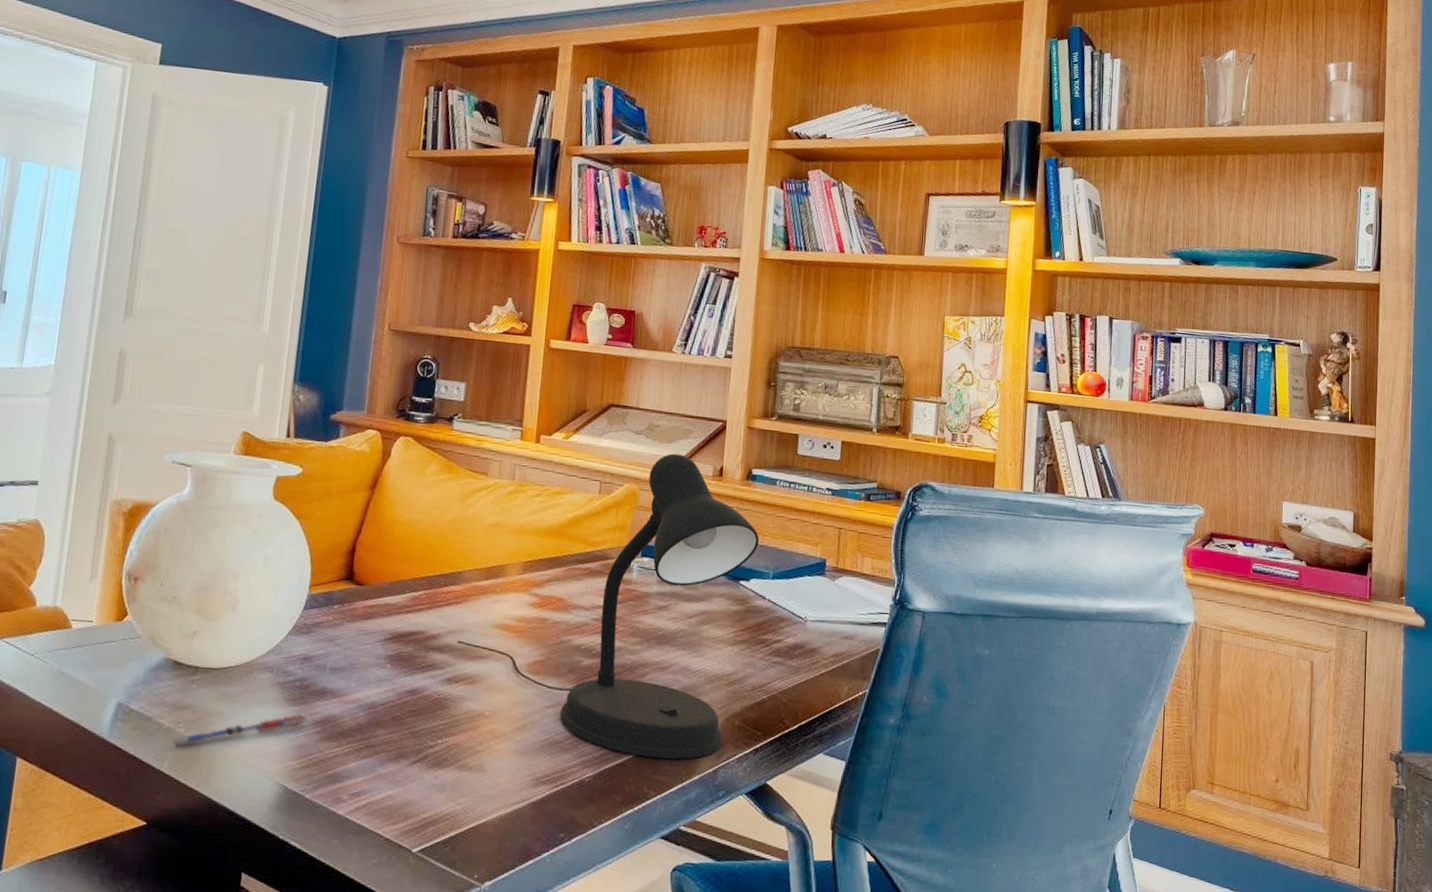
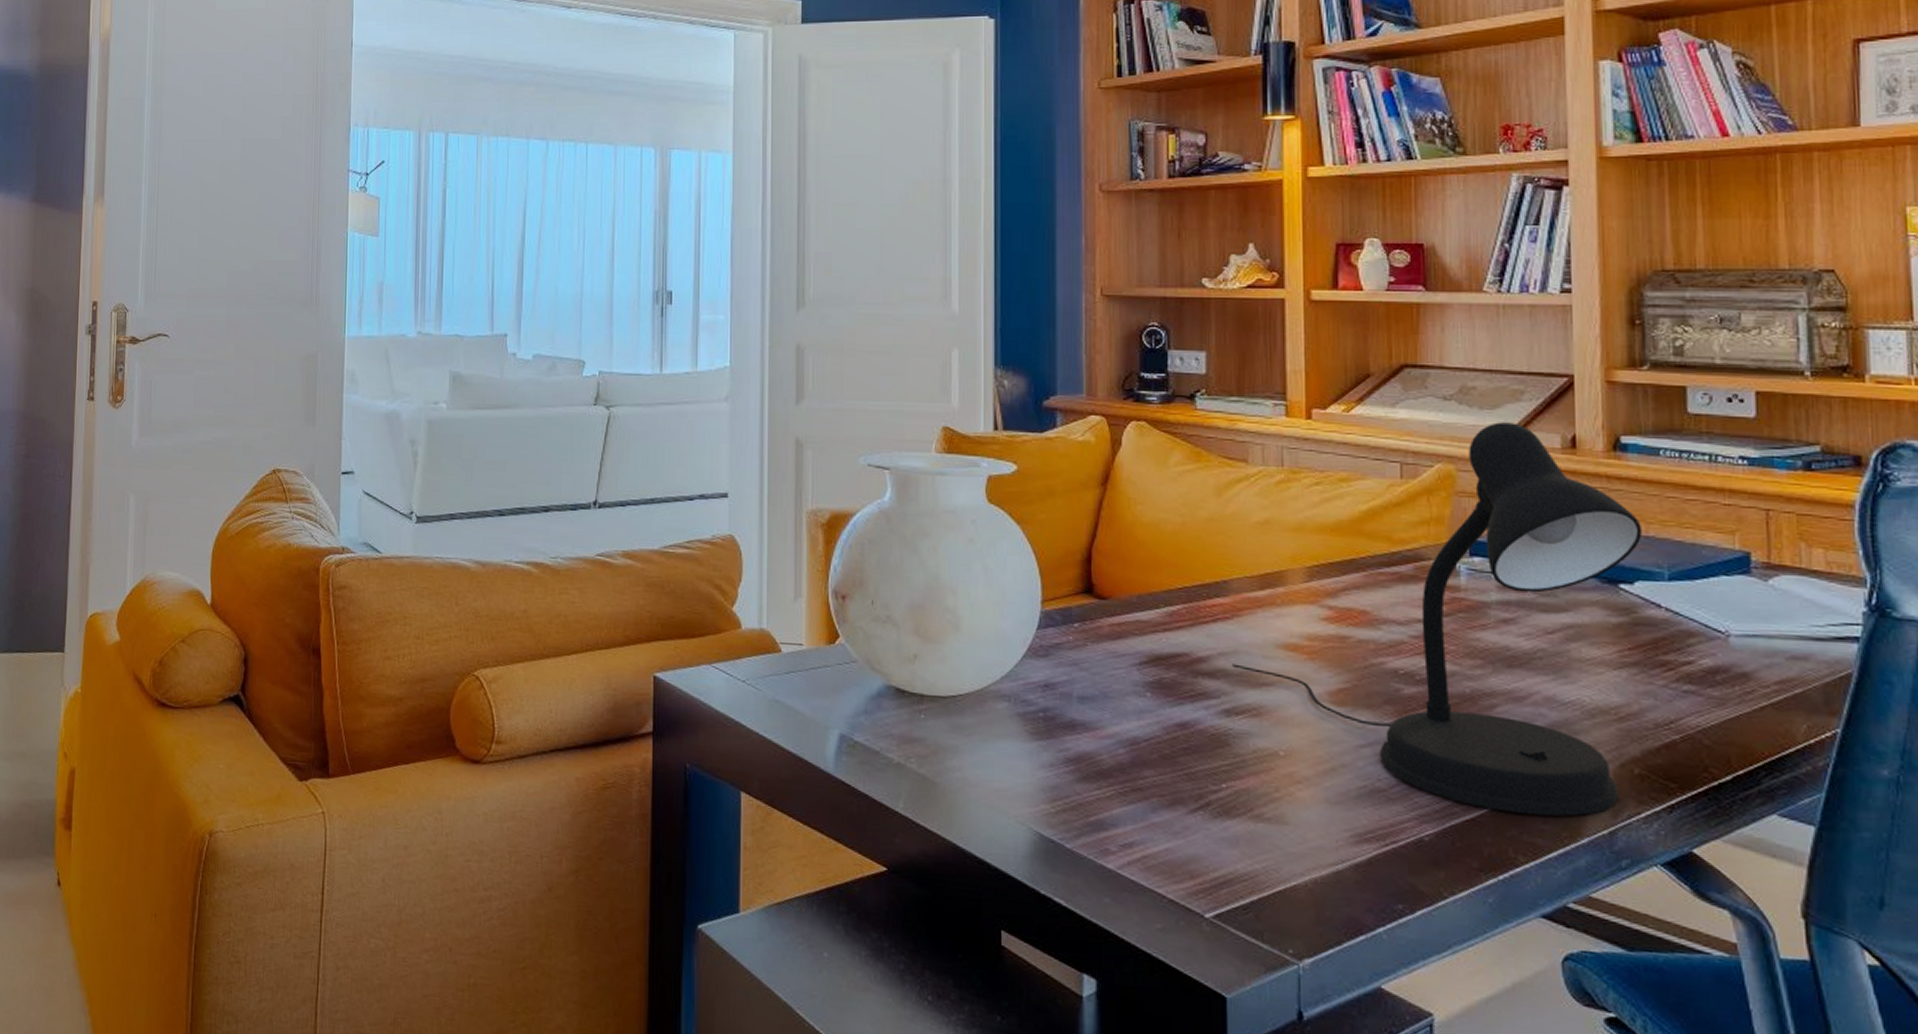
pen: present [172,714,308,746] -> none [905,750,1058,784]

